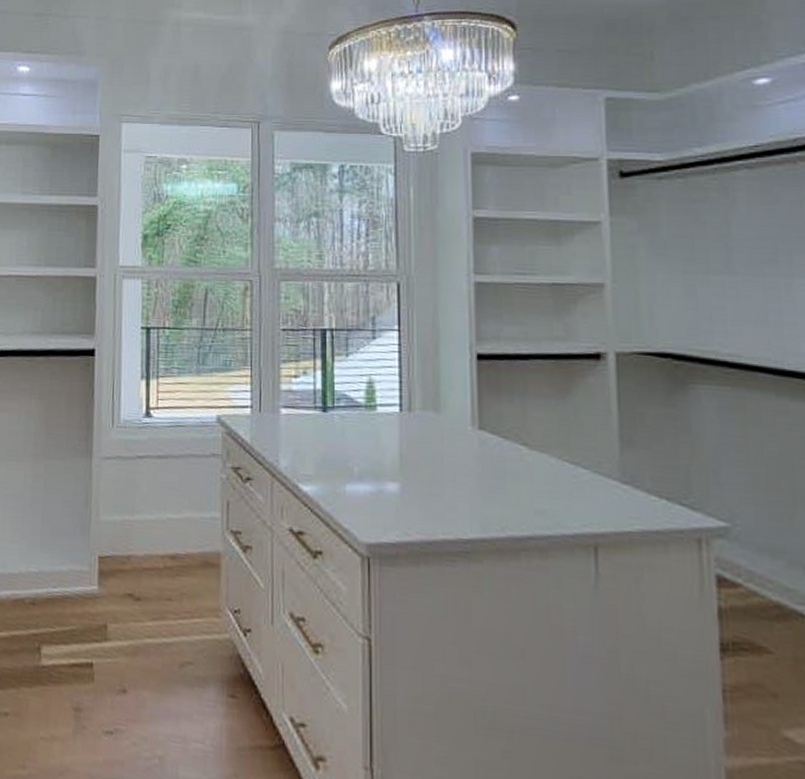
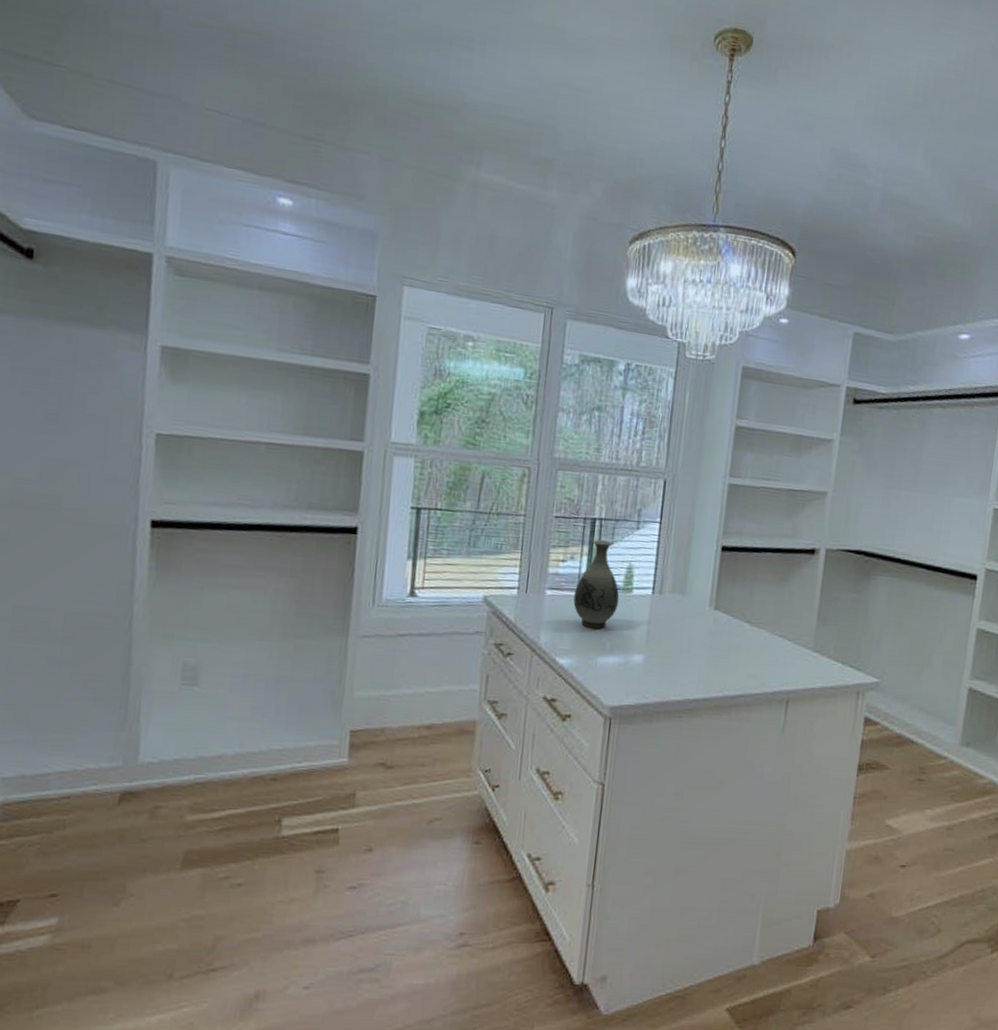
vase: none [311,352,362,452] -> present [573,540,620,629]

